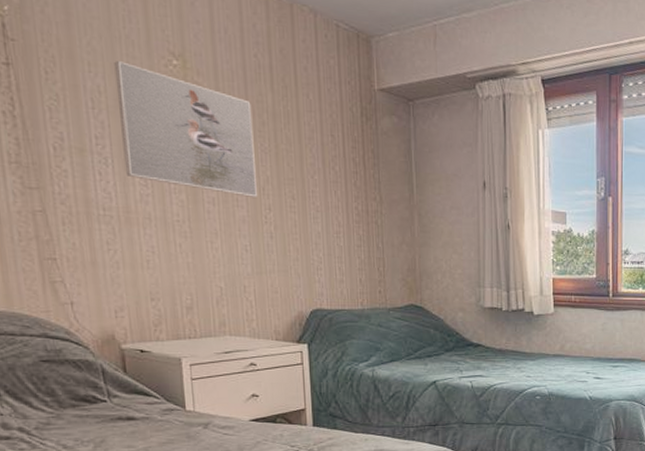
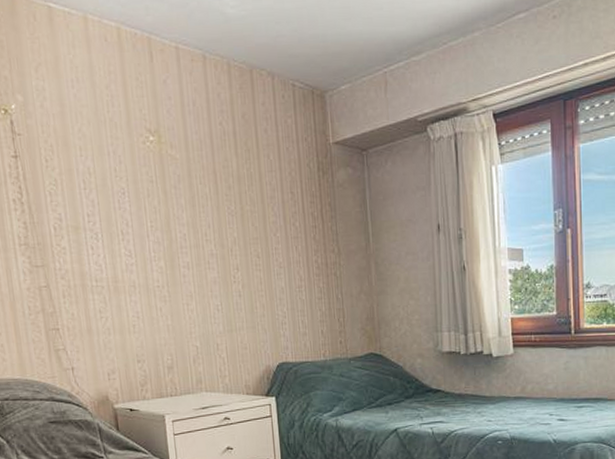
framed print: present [114,61,257,197] -> none [101,143,226,259]

